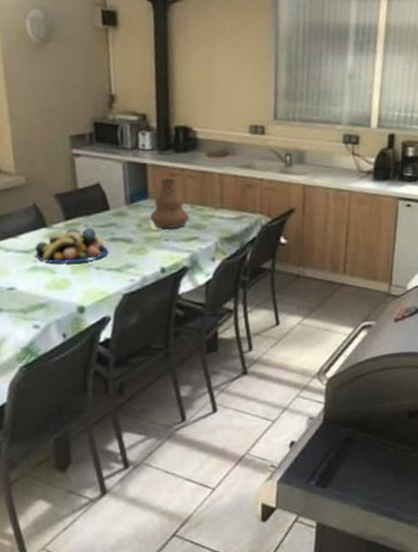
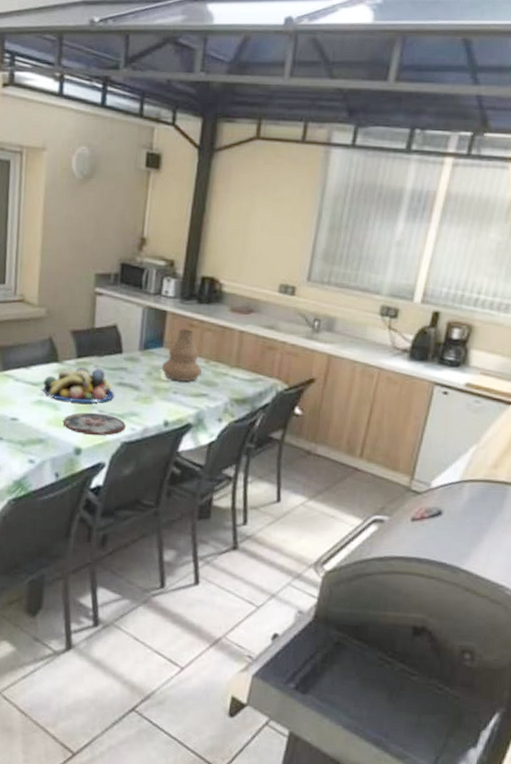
plate: none [61,270,124,293] -> present [63,412,126,436]

